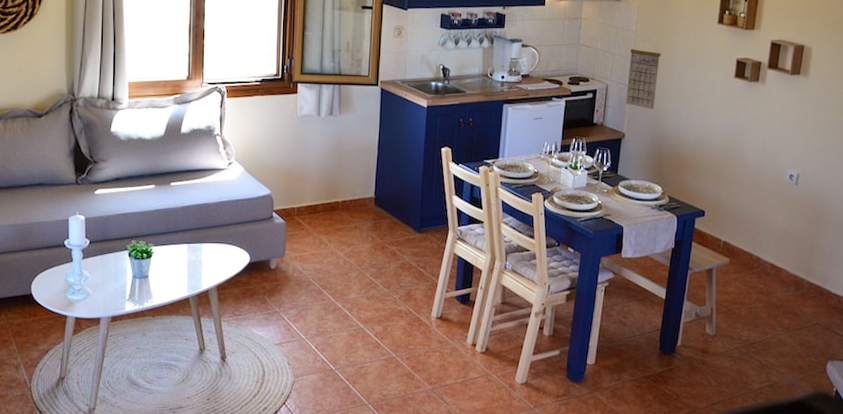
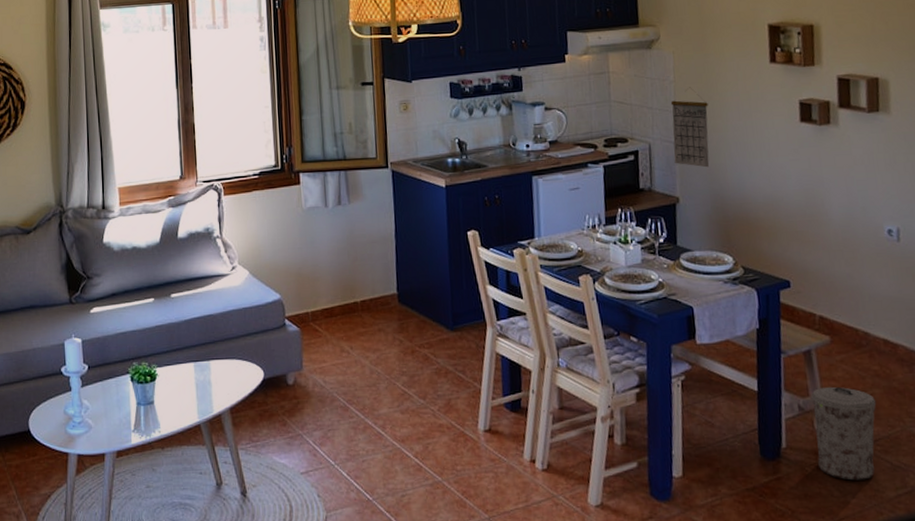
trash can: none [704,299,757,374] -> present [811,386,877,481]

